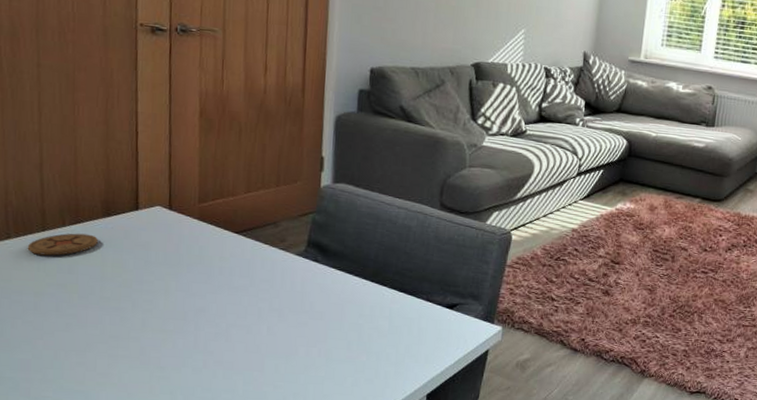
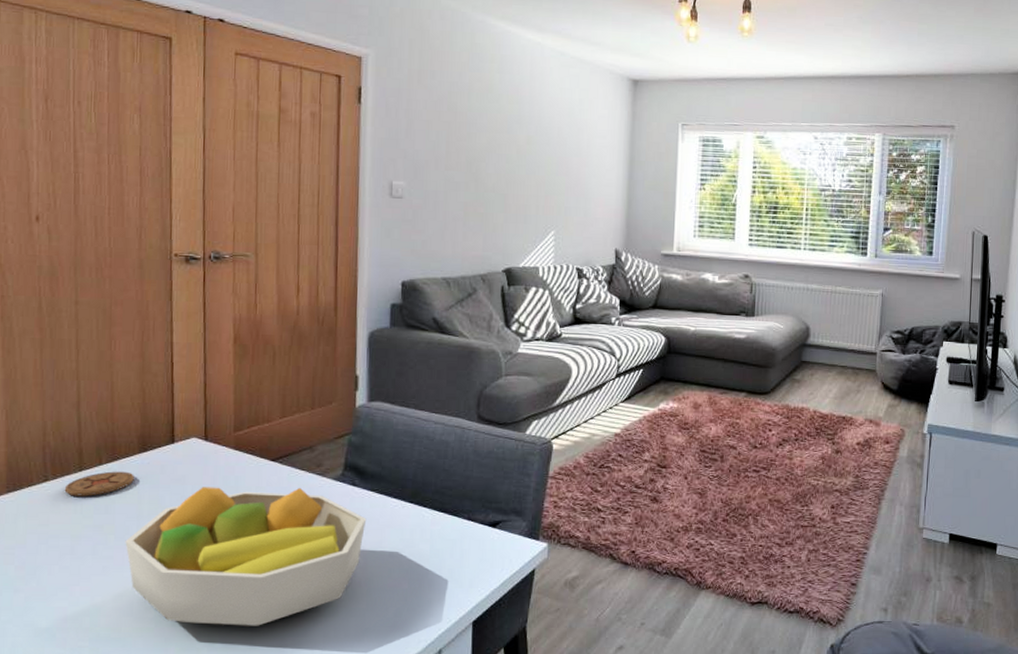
fruit bowl: none [88,253,328,387] -> present [125,487,367,626]

